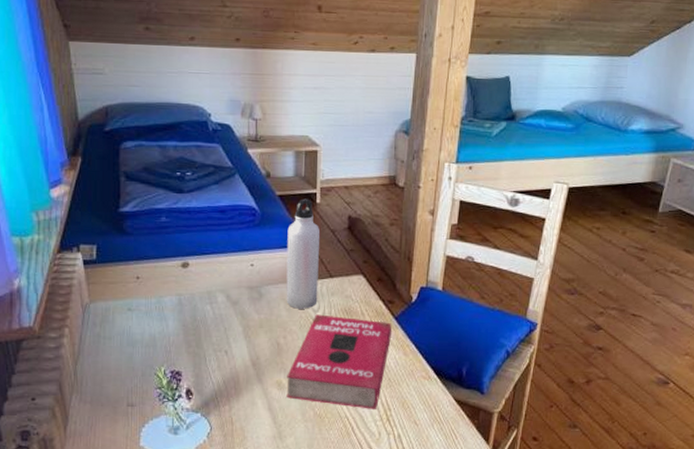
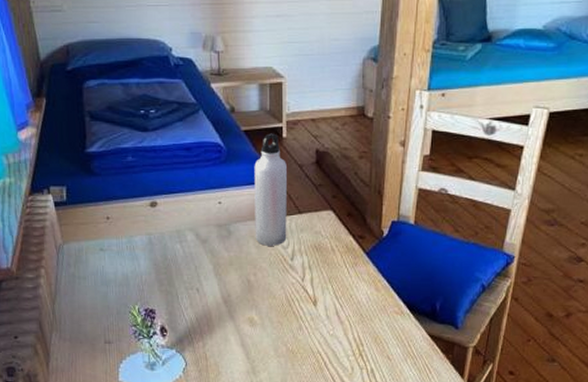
book: present [286,314,392,409] -> none [258,251,364,345]

